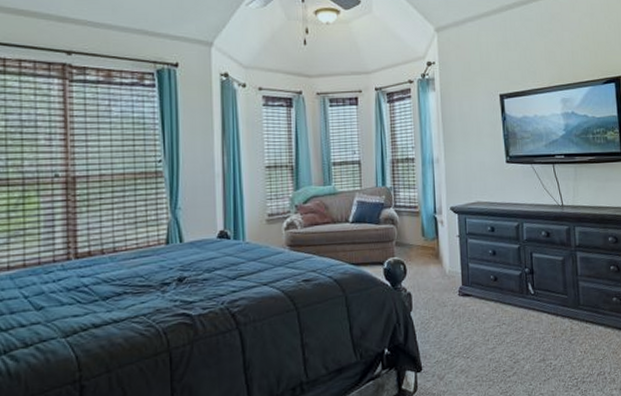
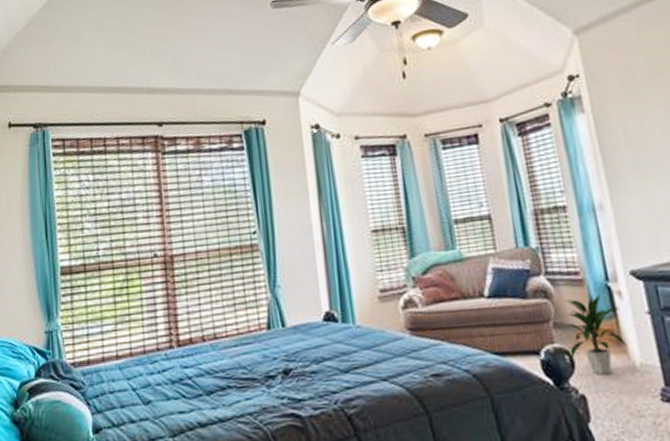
indoor plant: none [403,223,442,279] -> present [565,295,628,375]

